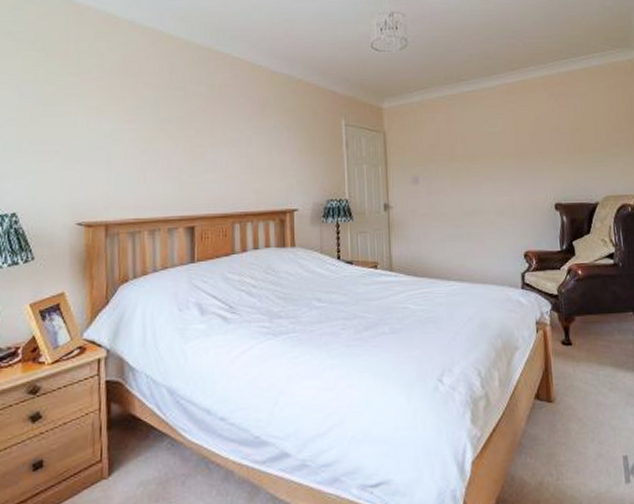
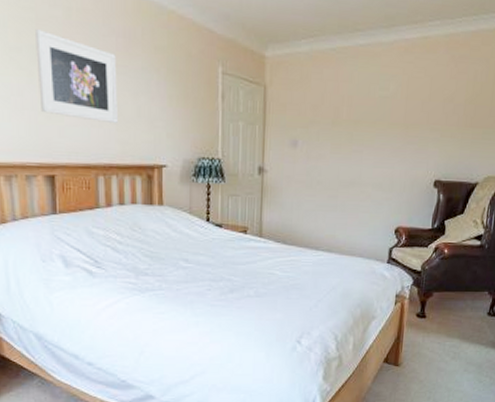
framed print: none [183,104,253,176] -> present [35,29,118,124]

